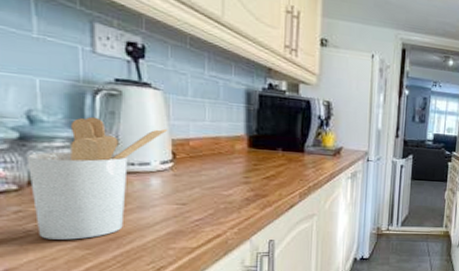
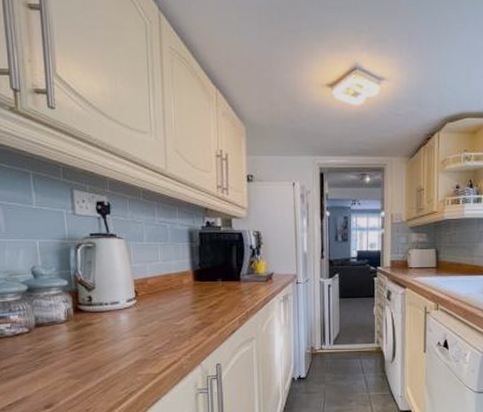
utensil holder: present [26,116,168,240] -> none [33,267,131,372]

